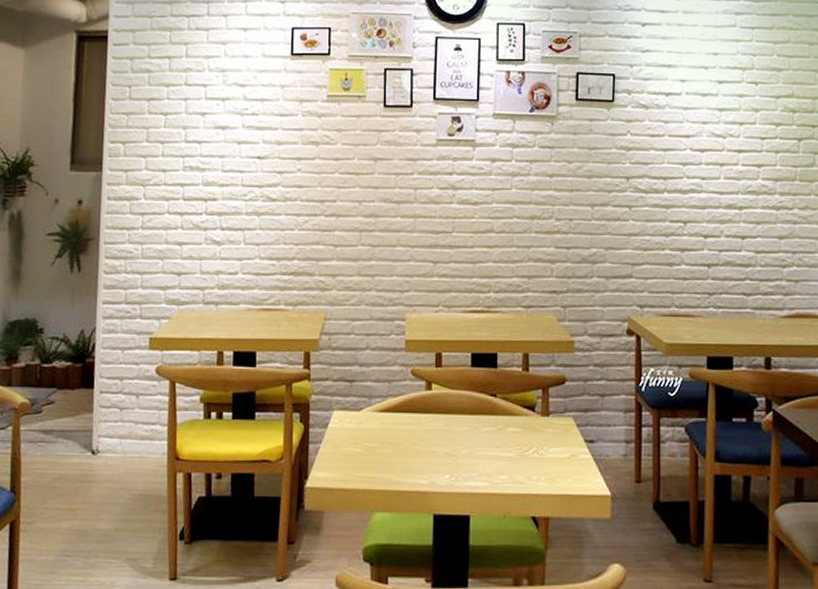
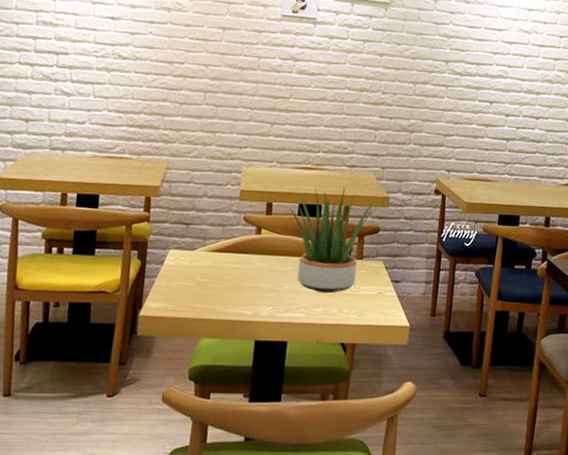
potted plant: none [460,331,558,458] -> present [288,186,375,294]

